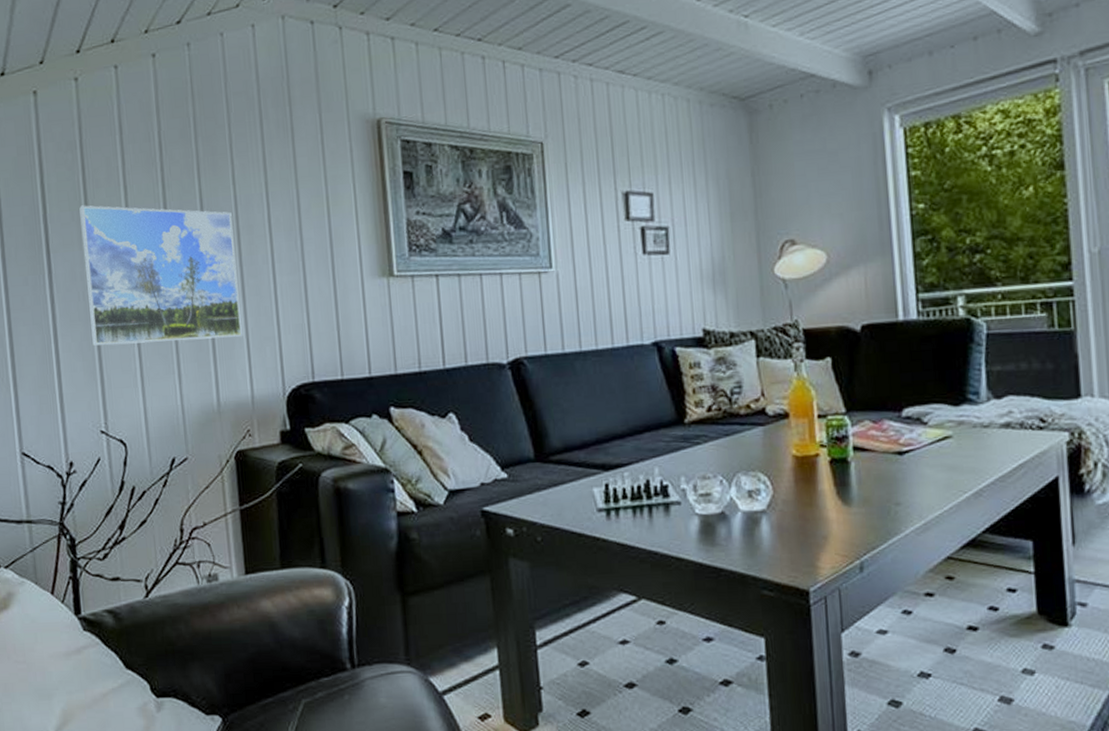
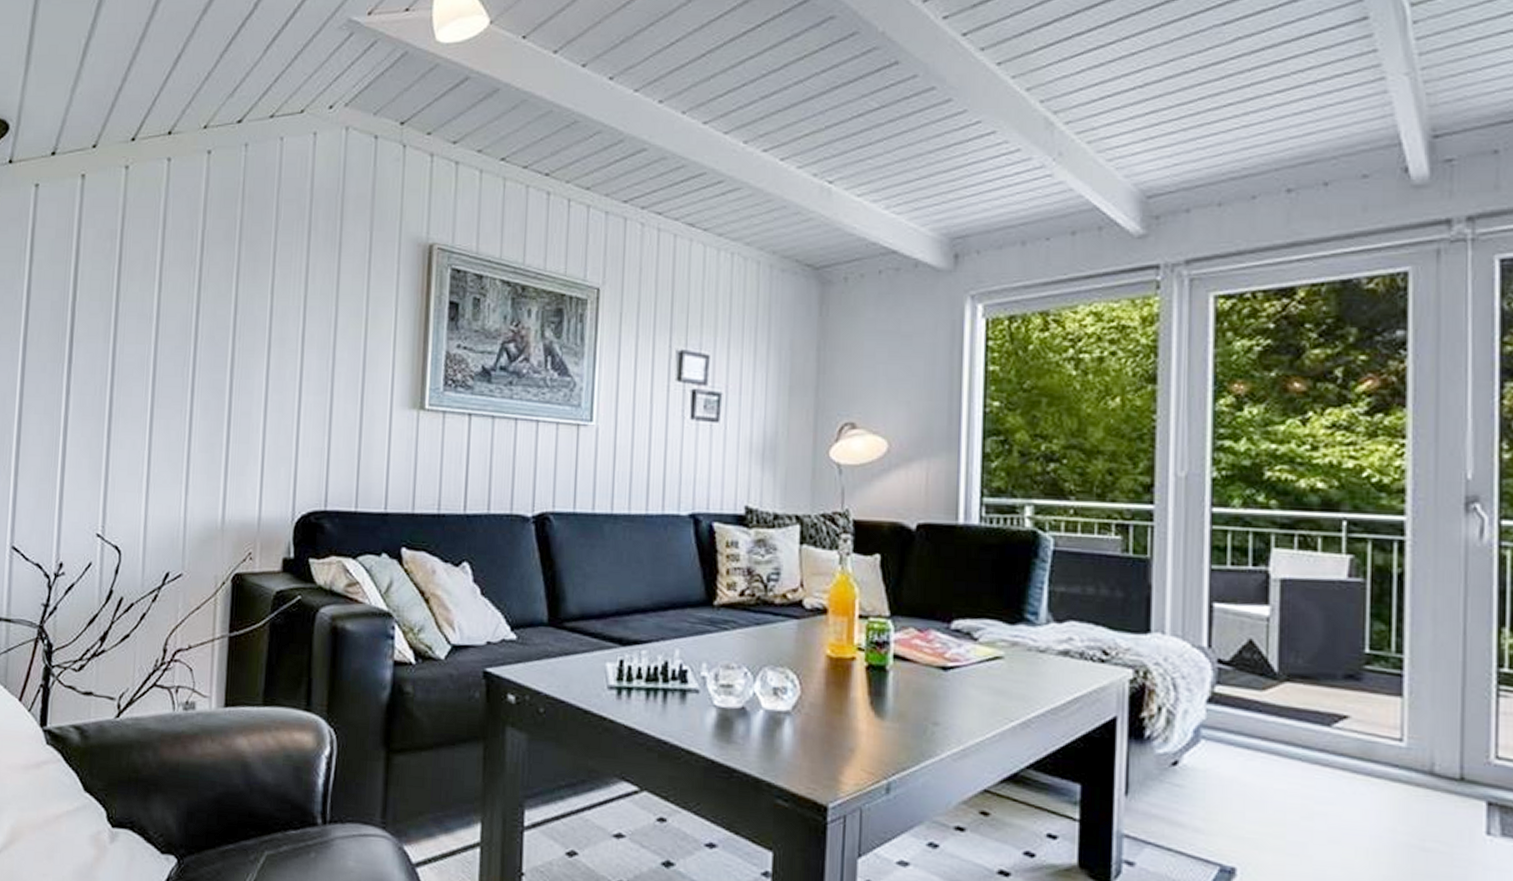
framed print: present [79,205,243,346] -> none [102,297,265,453]

